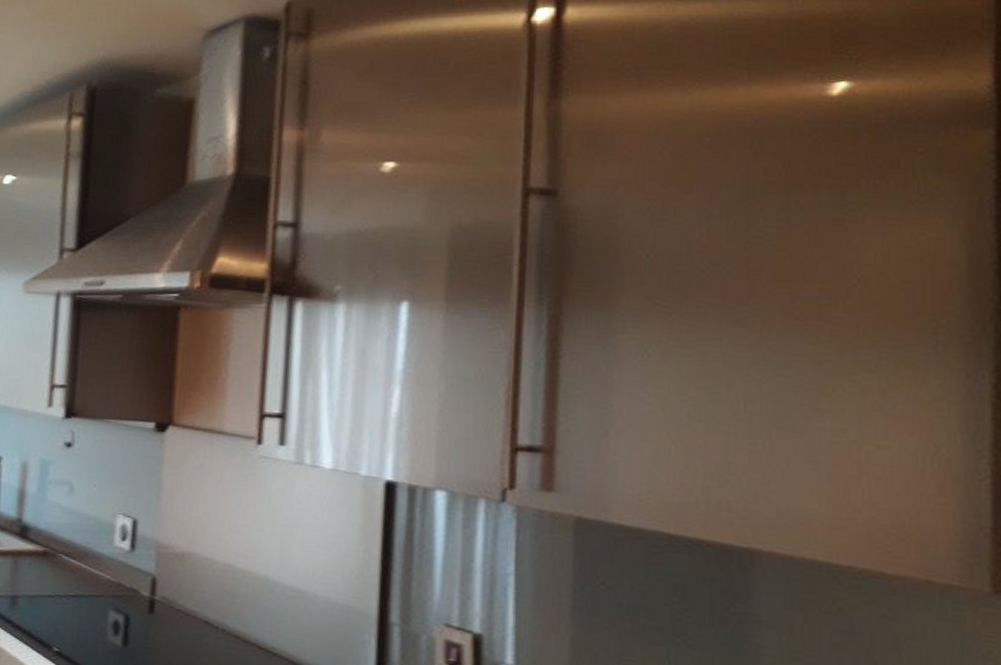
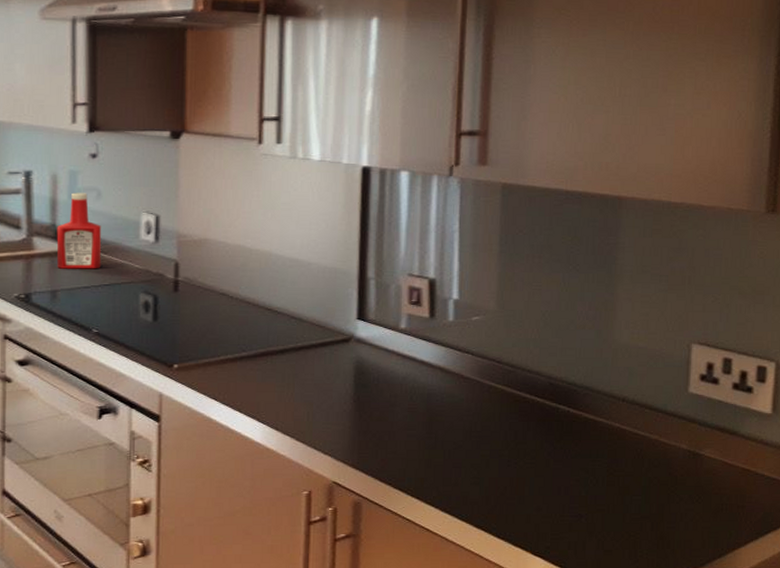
ketchup bottle: none [20,485,71,576] -> present [56,192,102,269]

